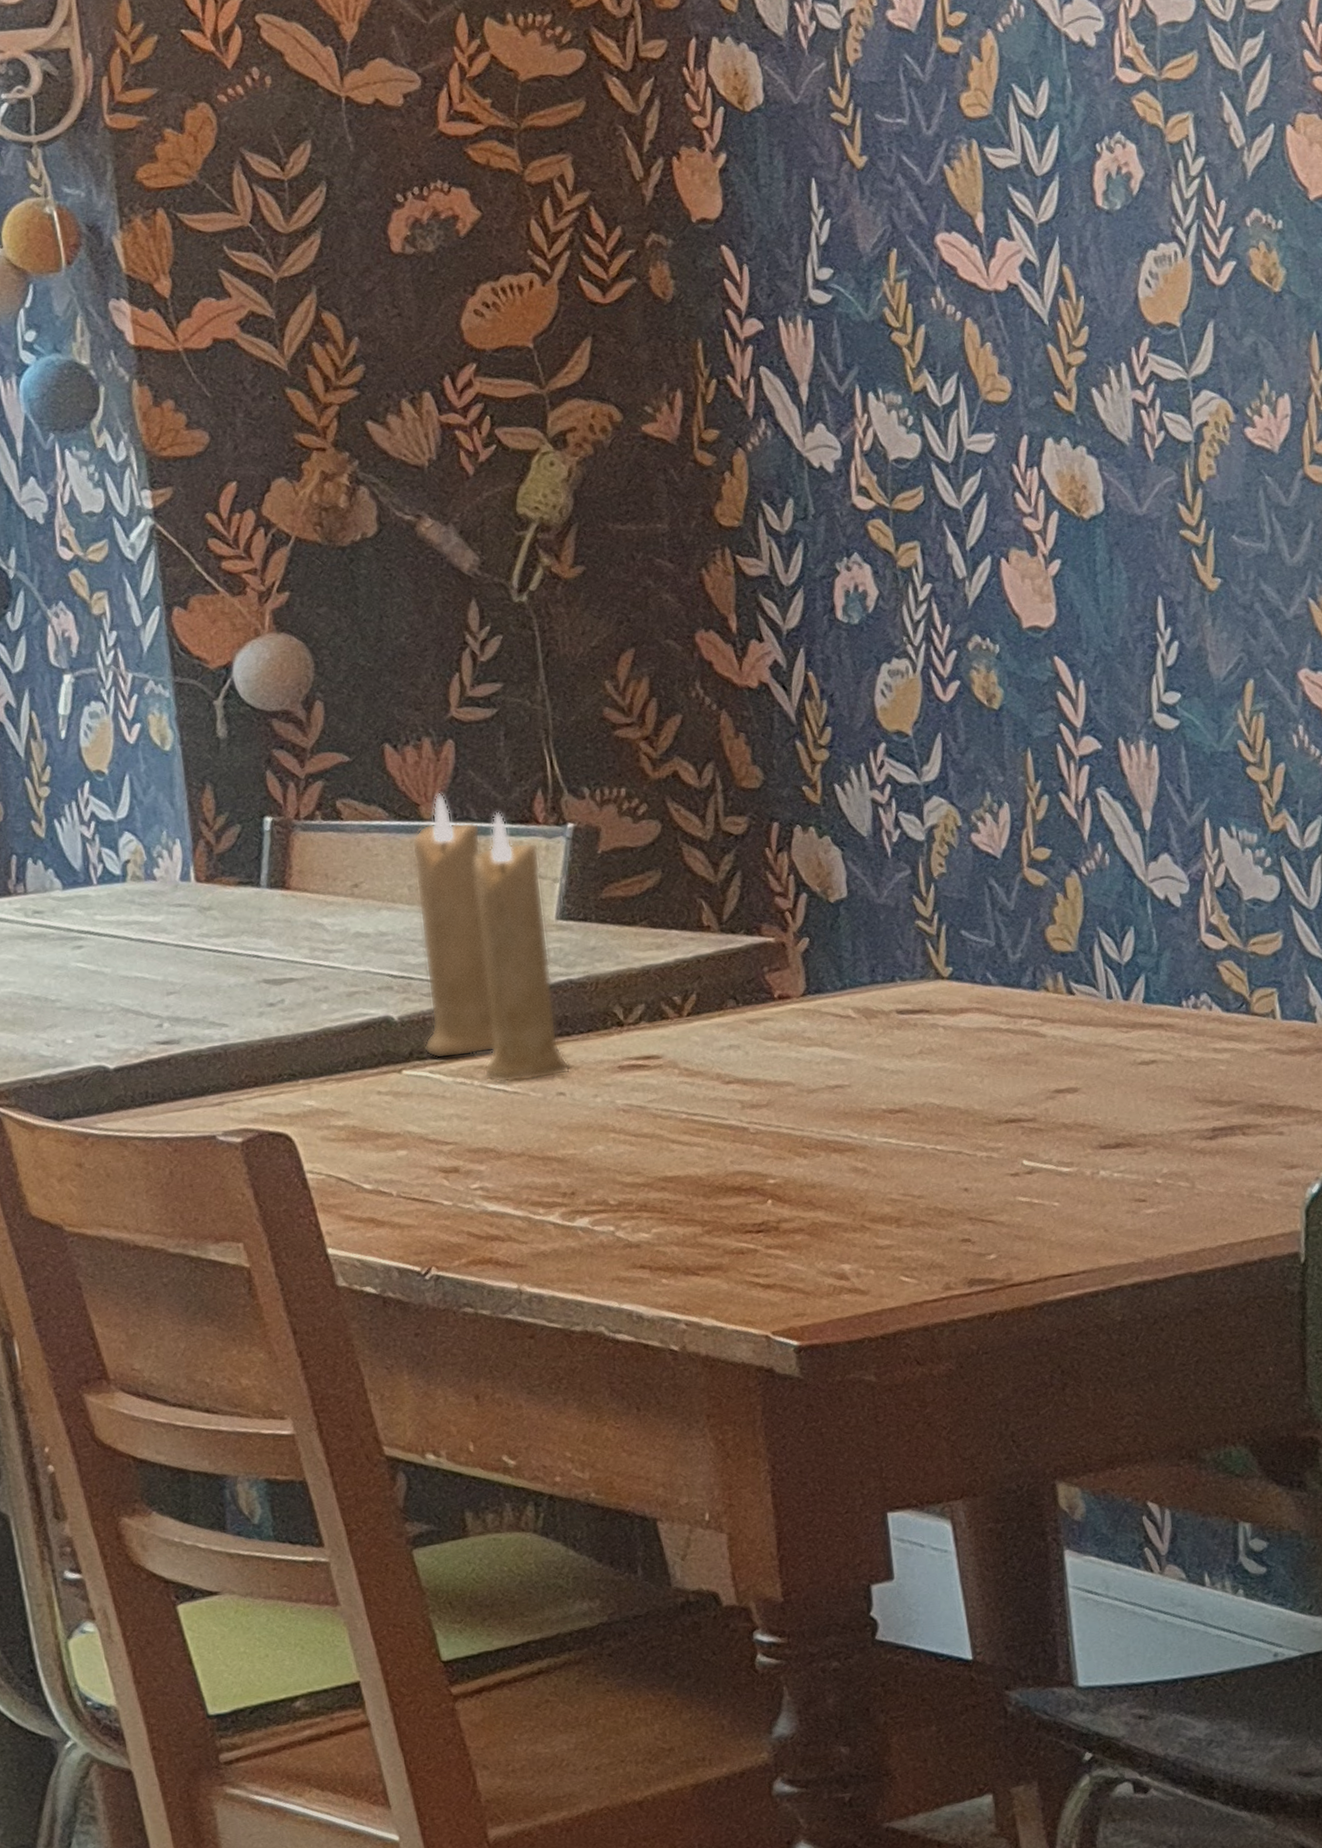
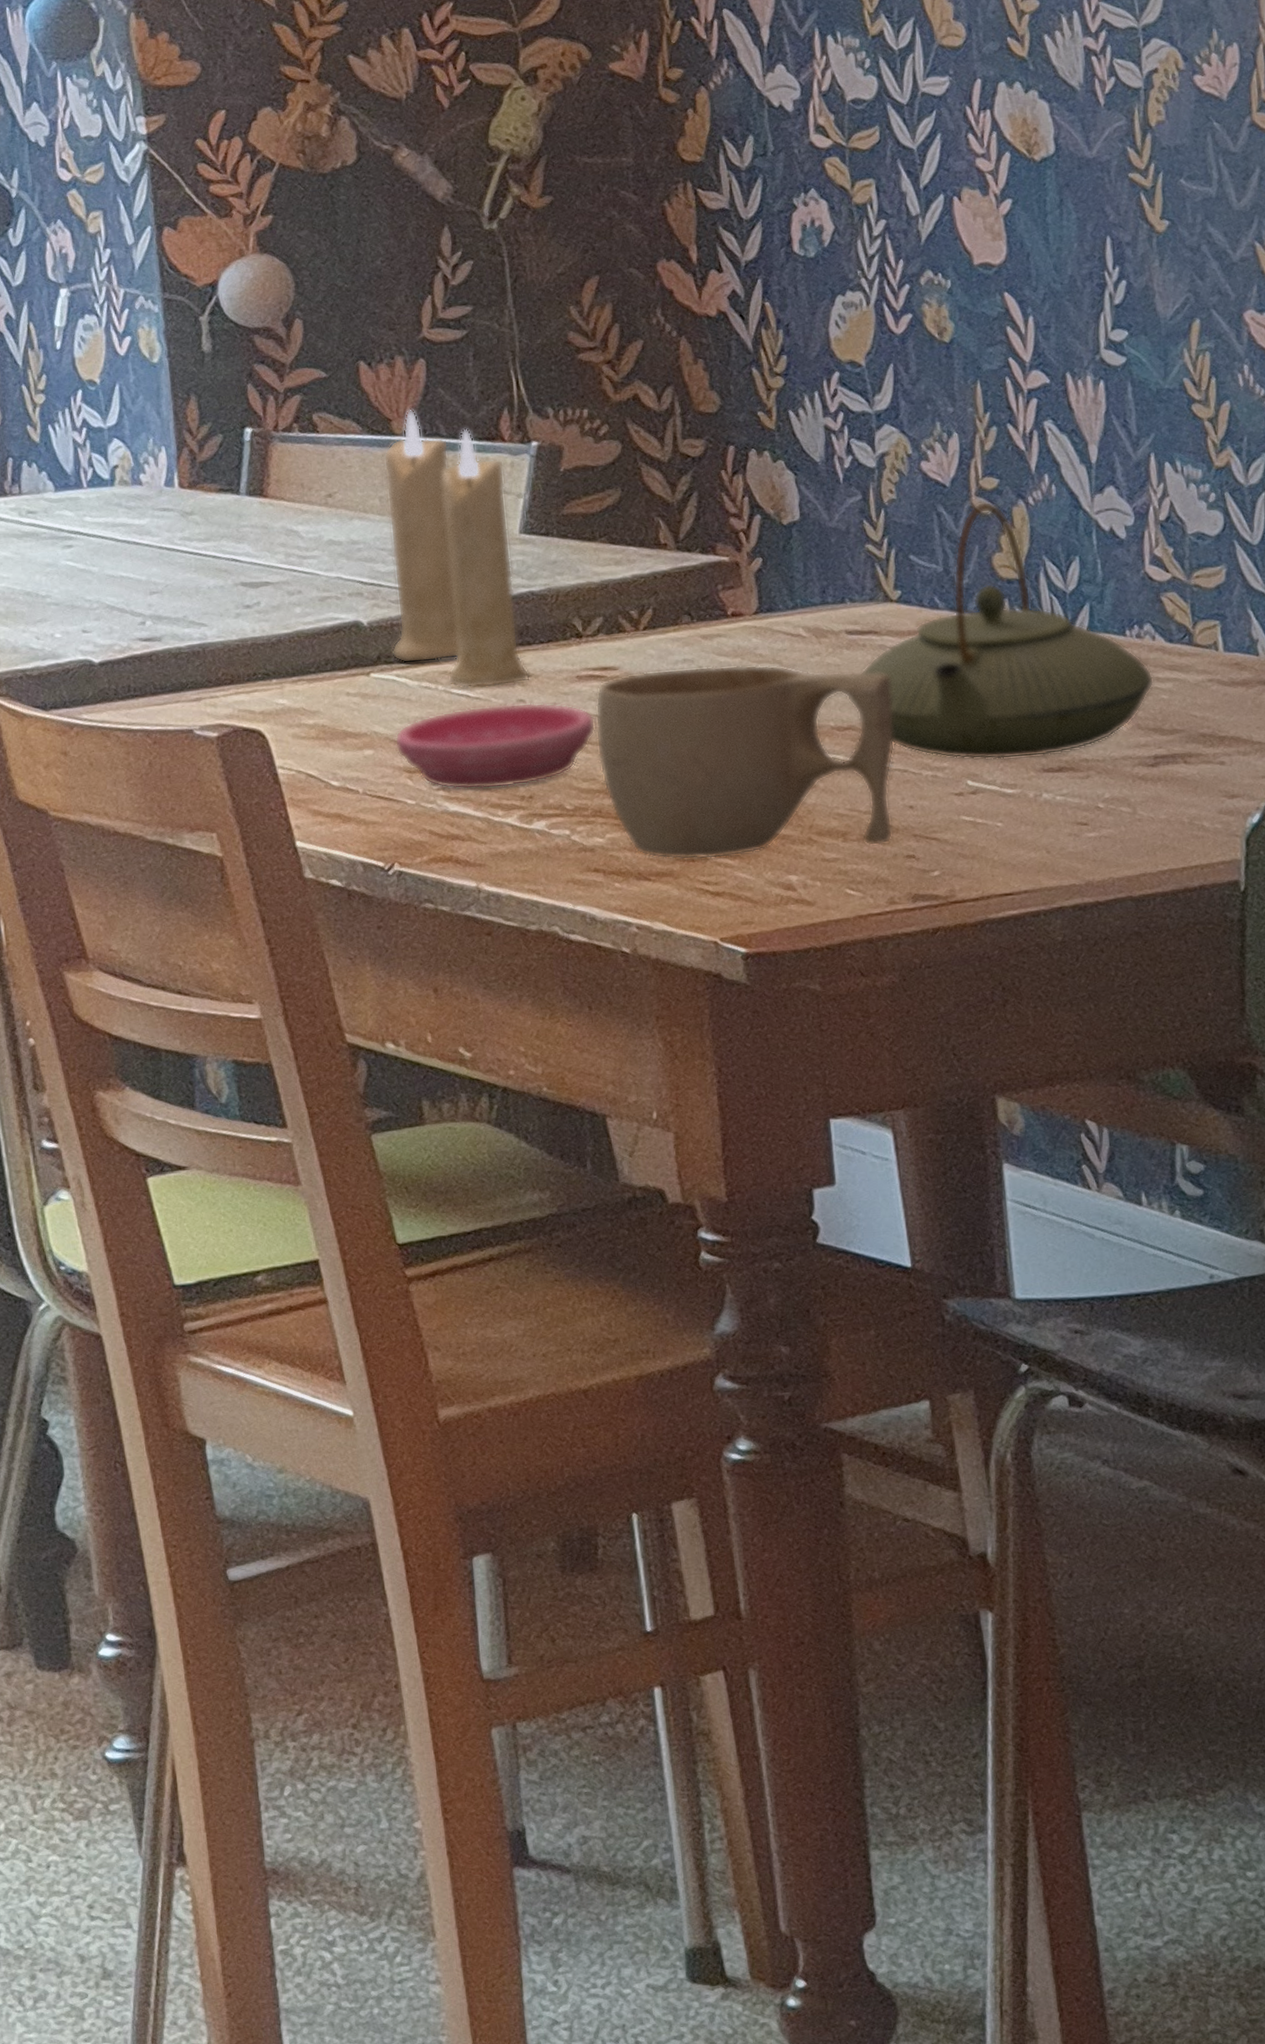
saucer: none [428,1094,640,1189] -> present [394,702,596,790]
cup: none [638,1048,950,1253] -> present [595,664,896,861]
teapot: none [898,872,1212,1139] -> present [846,501,1155,760]

